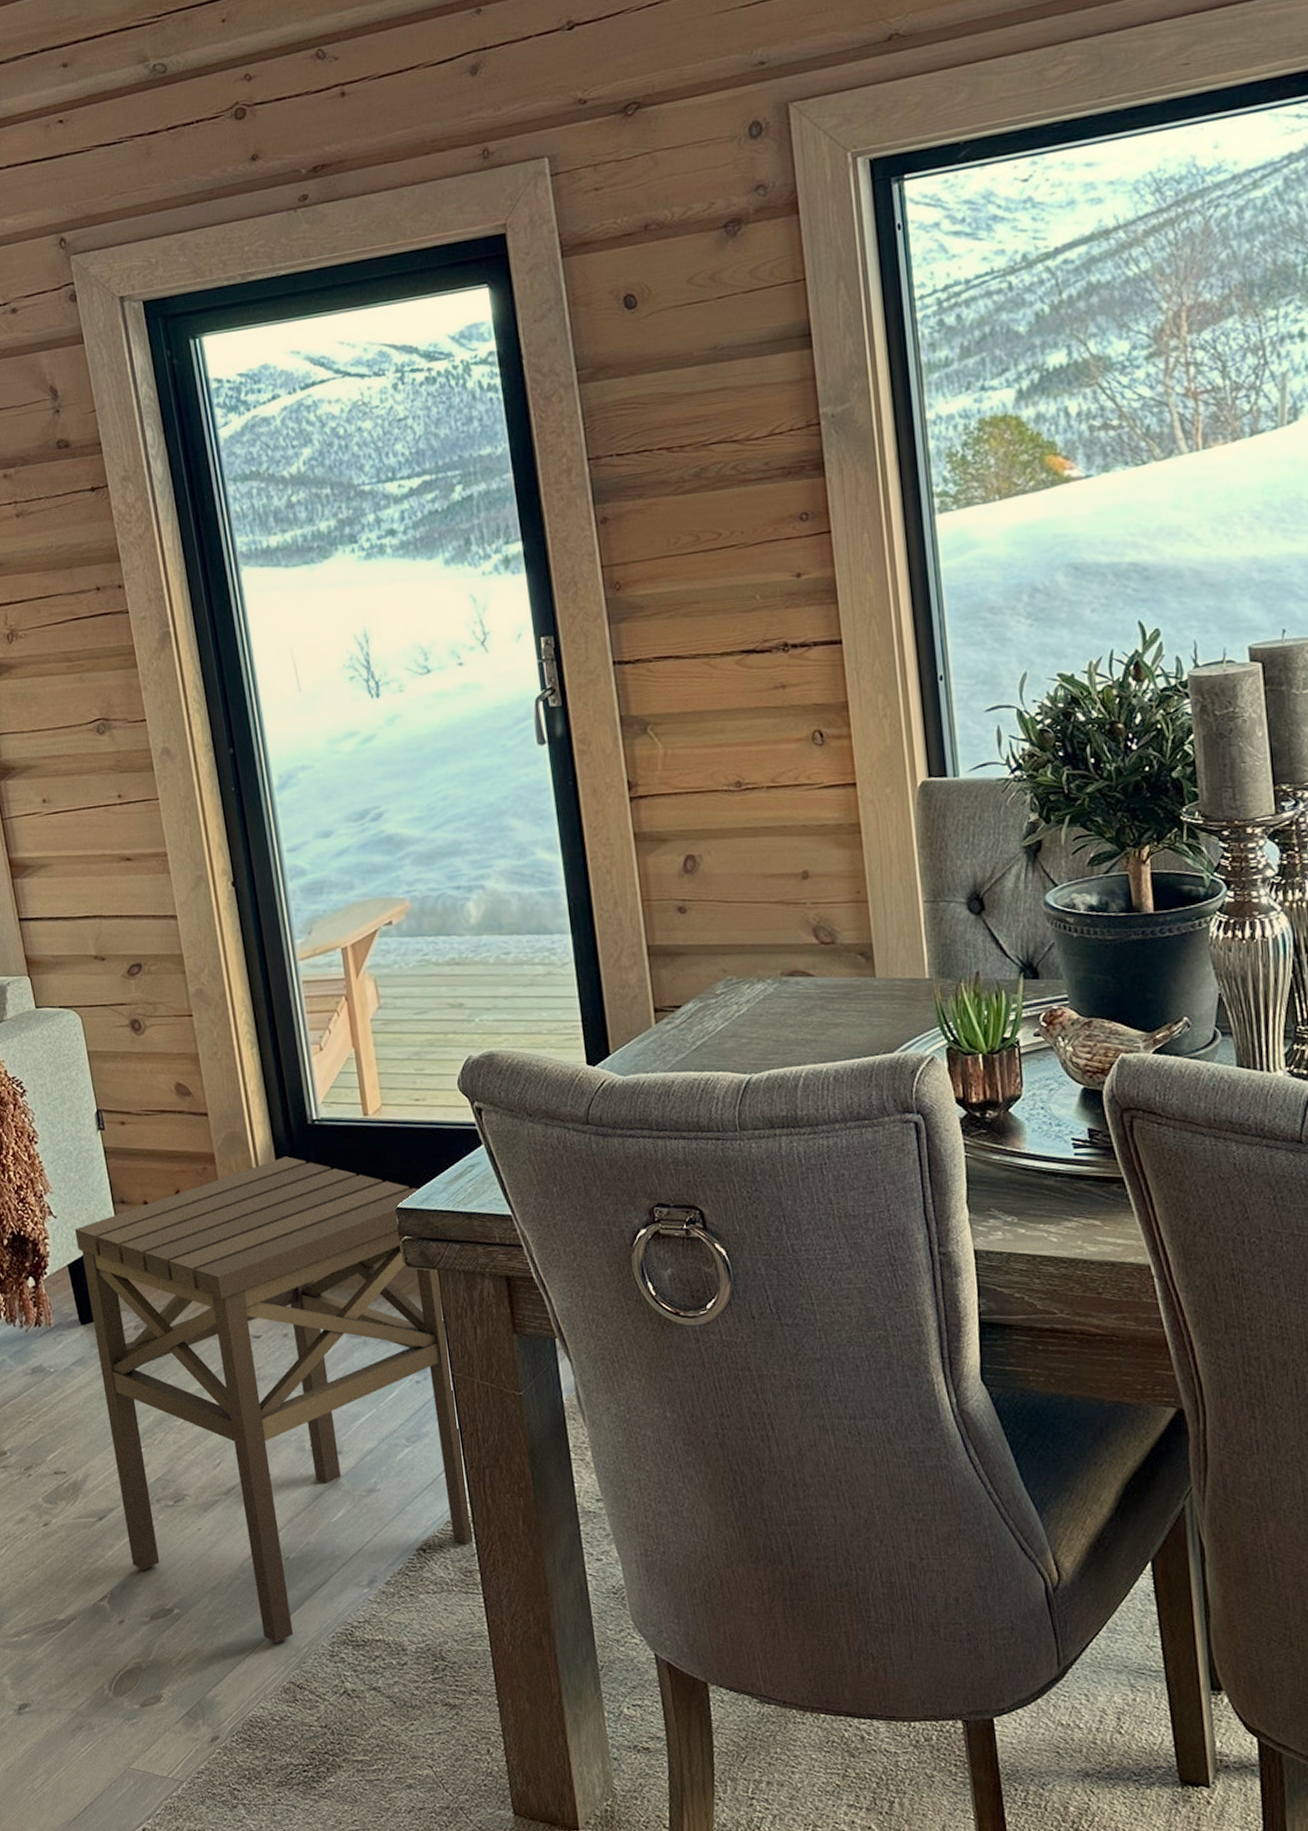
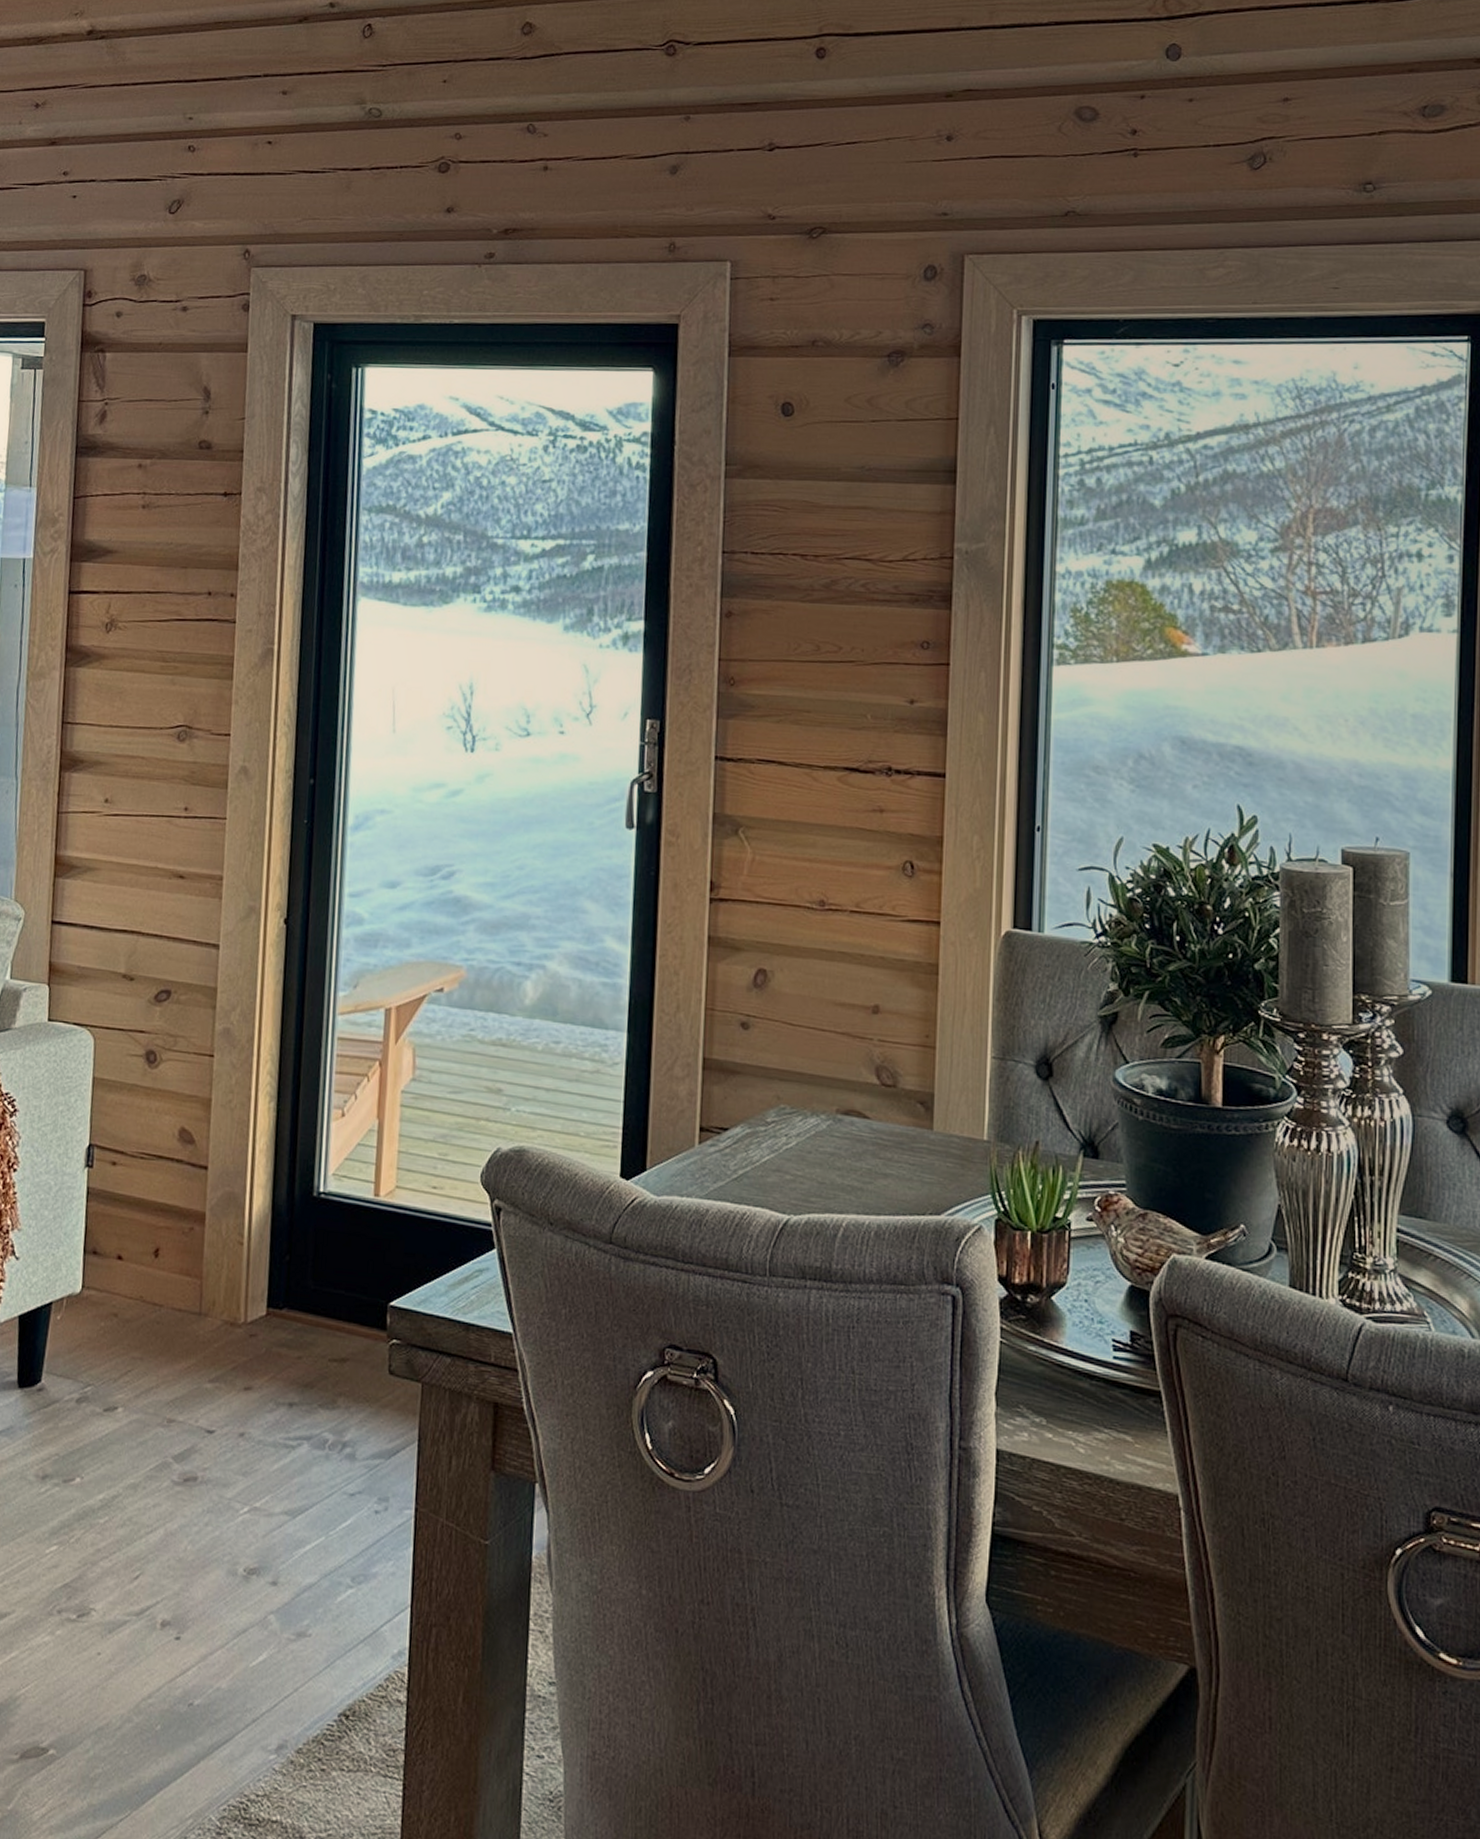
side table: present [74,1156,474,1643] -> none [14,1228,421,1809]

